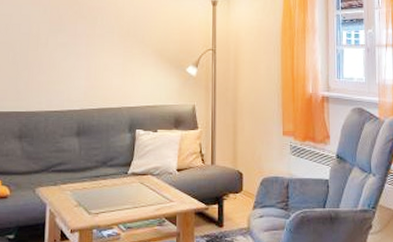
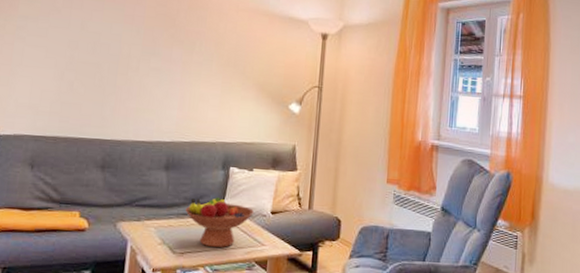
fruit bowl: none [97,159,160,207] -> present [185,198,254,248]

